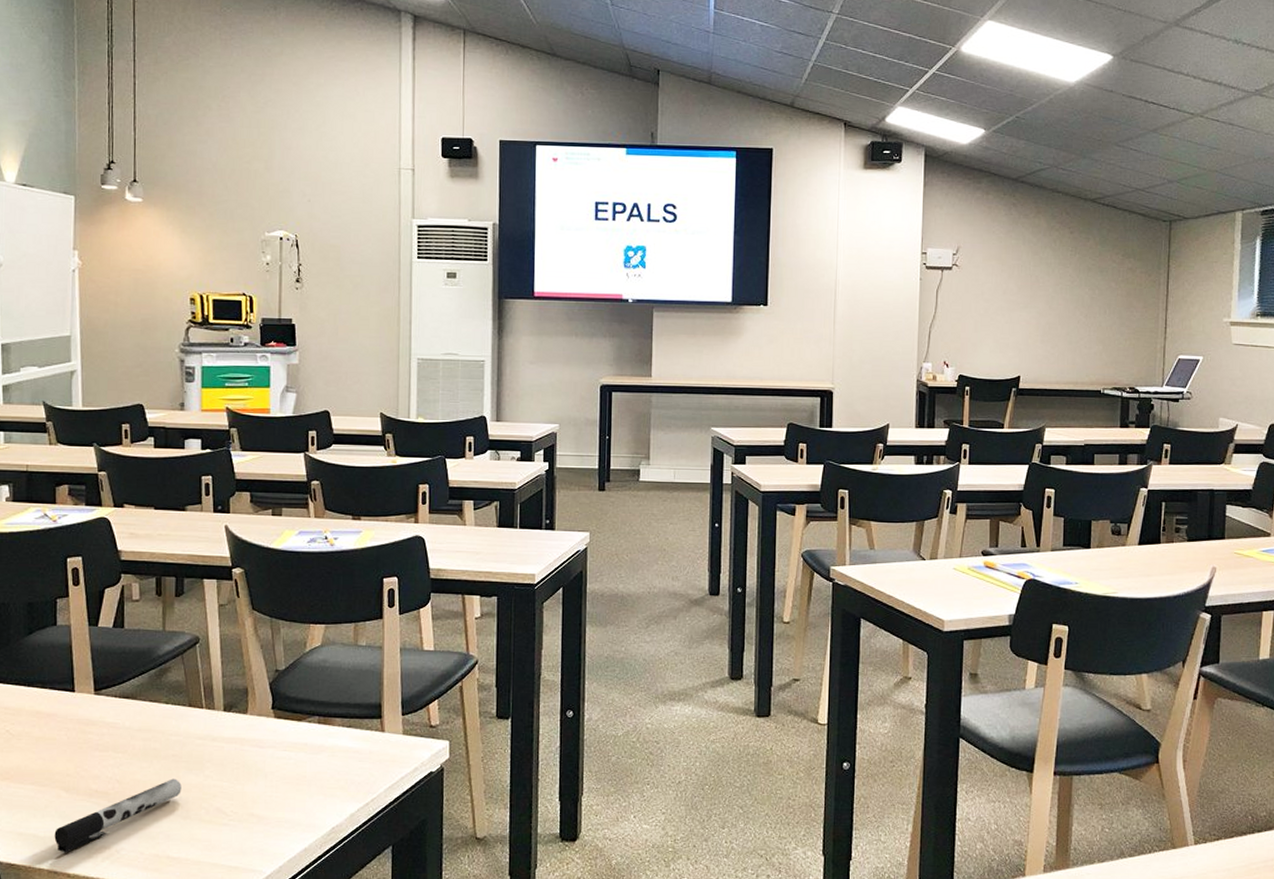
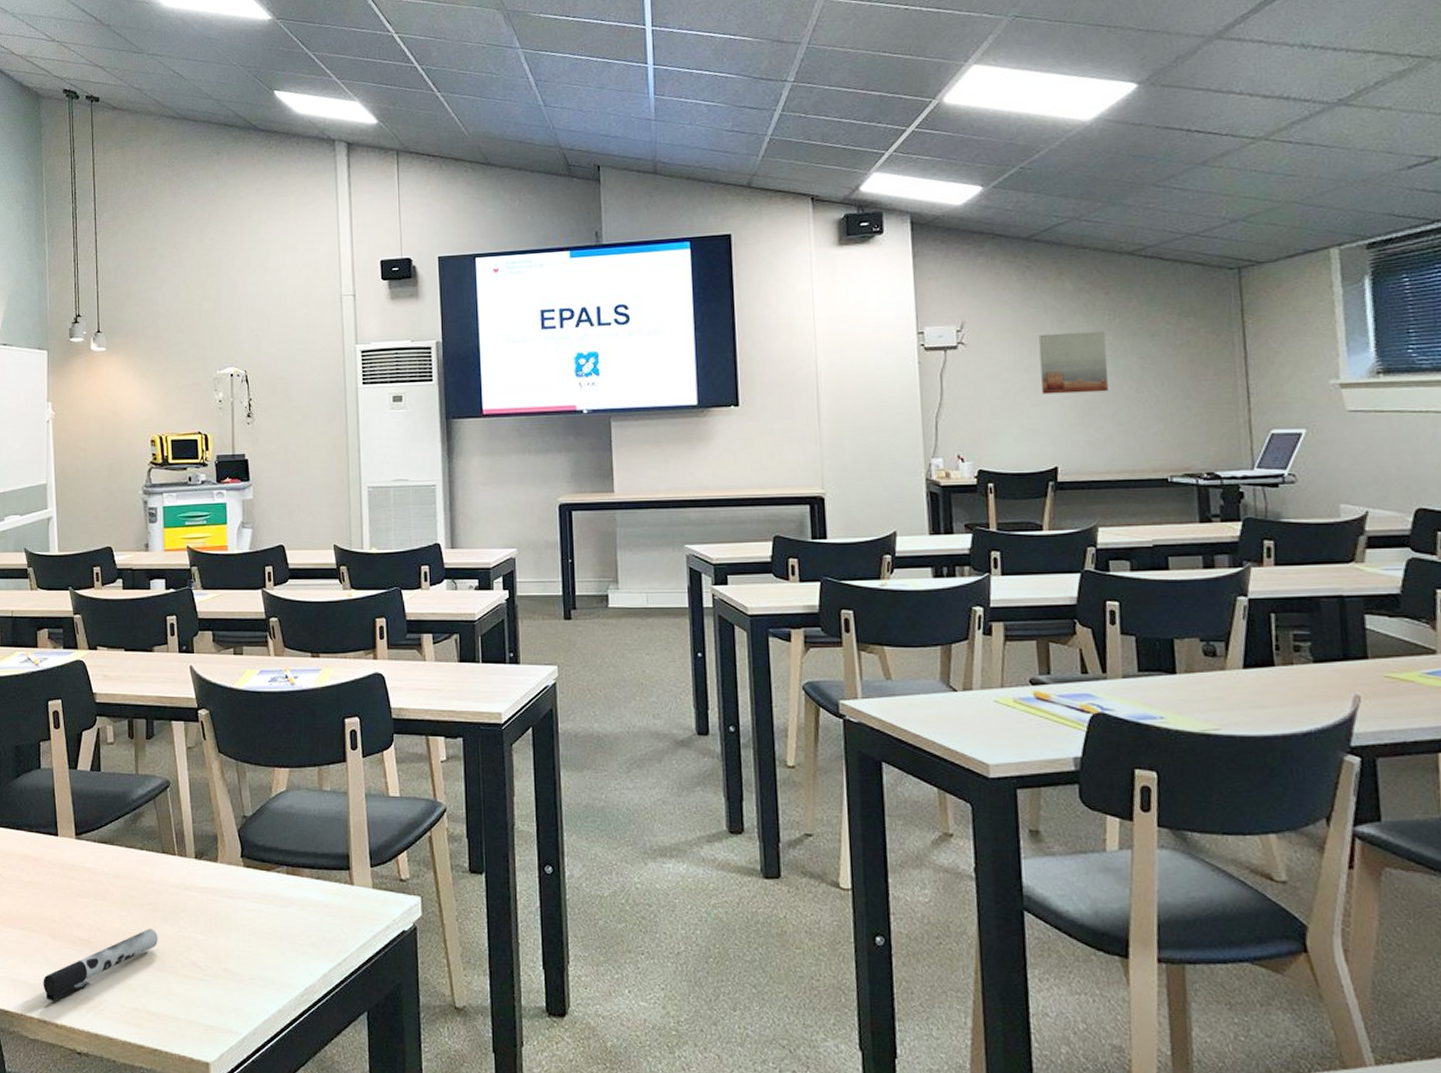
wall art: none [1015,262,1067,316] -> present [1038,331,1108,395]

